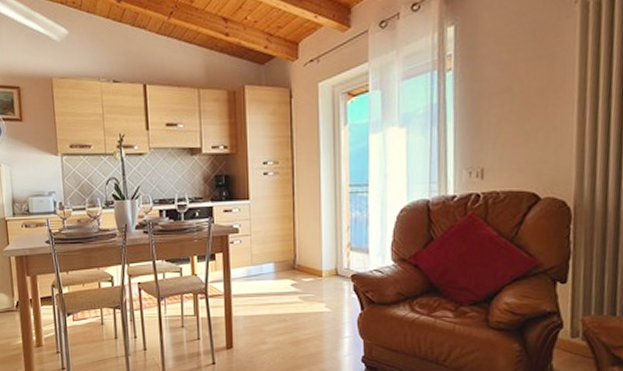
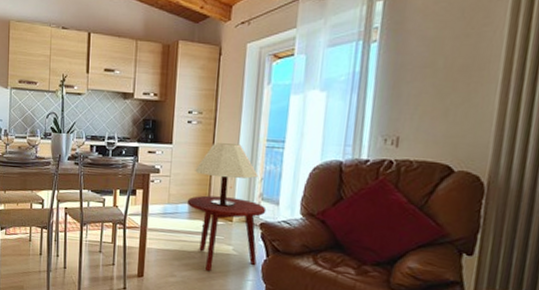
side table: none [271,251,356,334] -> present [187,195,267,272]
table lamp: none [276,193,344,262] -> present [195,143,258,207]

